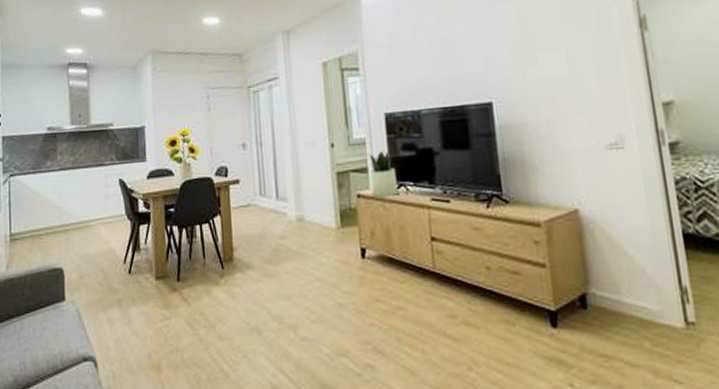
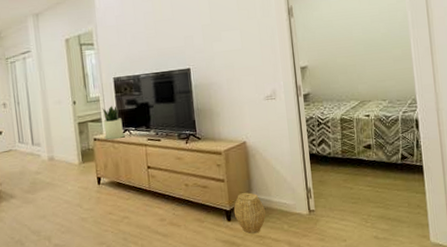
woven basket: none [561,286,614,349] -> present [233,192,266,233]

